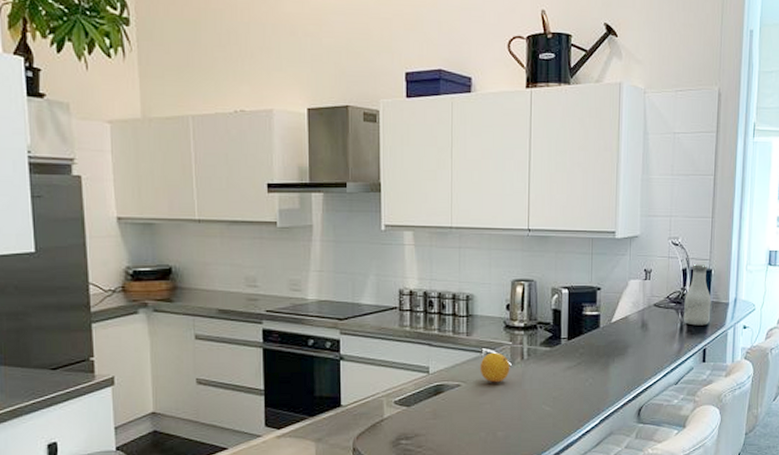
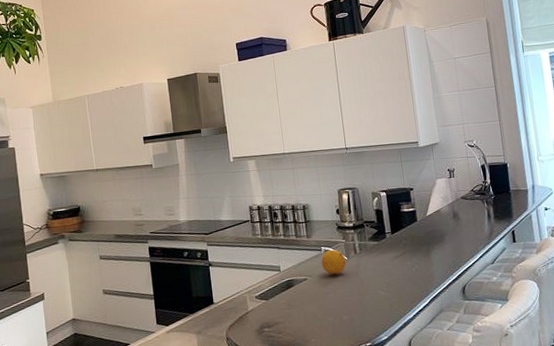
bottle: present [684,264,711,326] -> none [487,160,513,212]

